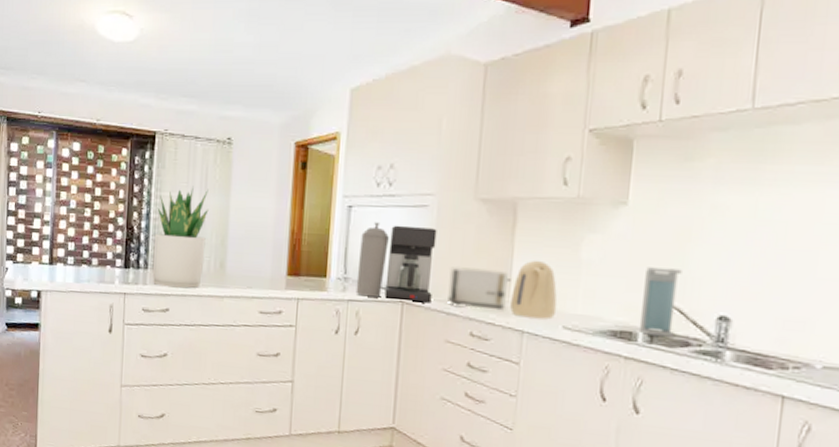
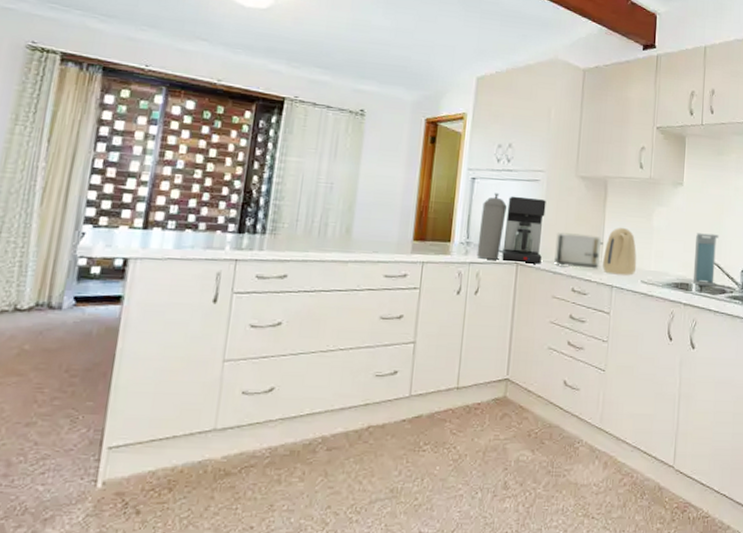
planter: present [152,187,209,289] -> none [271,153,338,254]

